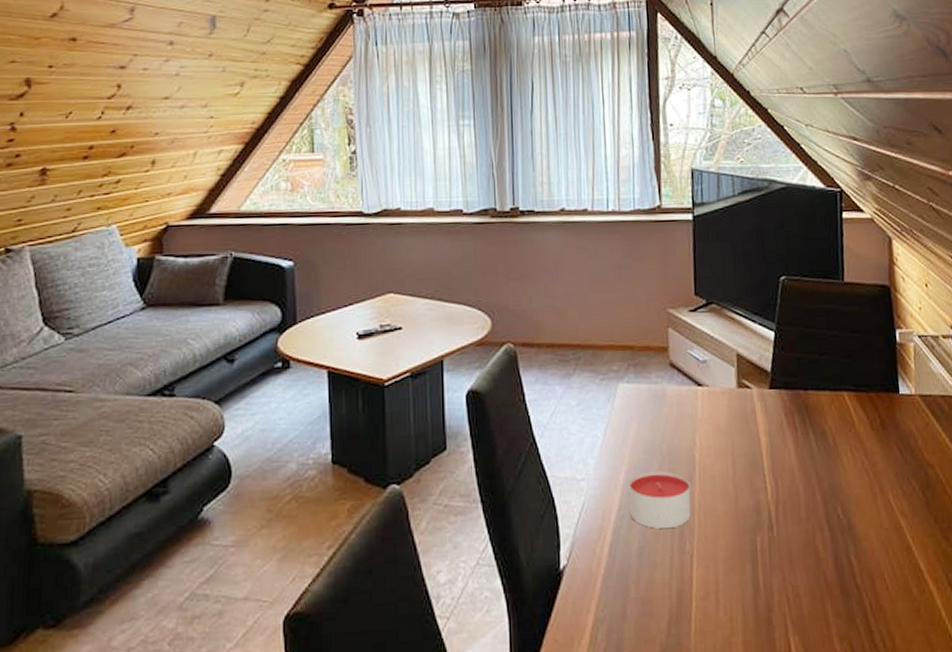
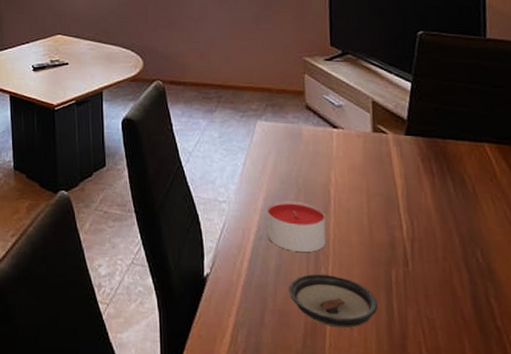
saucer: none [653,550,744,610] -> present [289,274,378,329]

